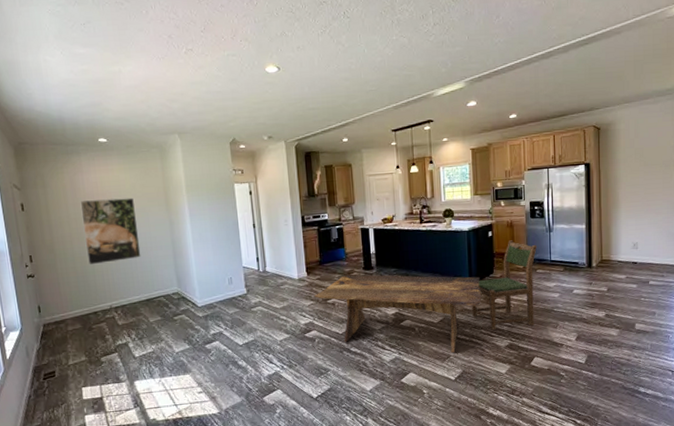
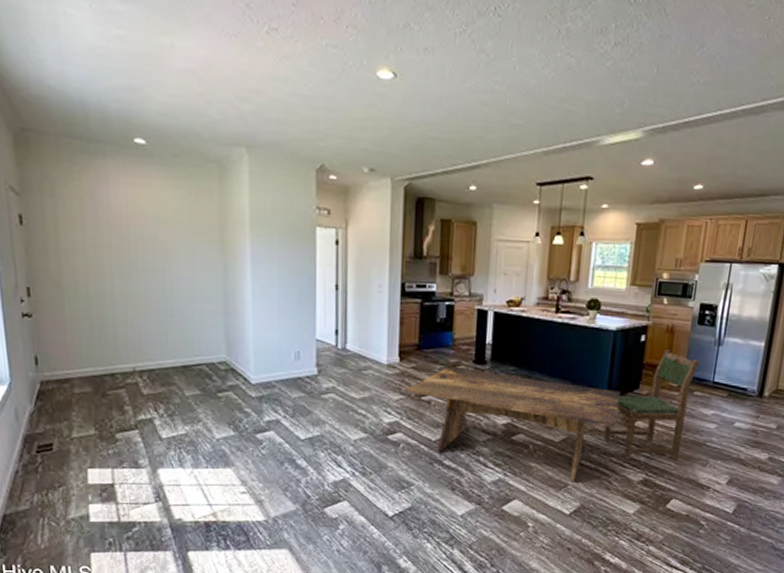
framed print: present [80,197,141,265] -> none [102,222,181,312]

